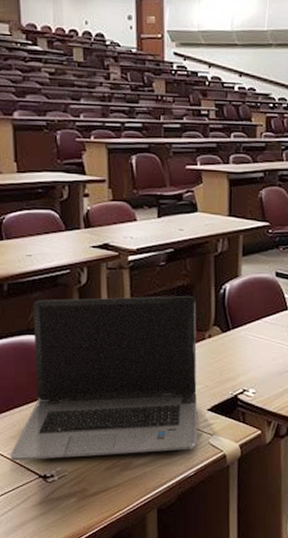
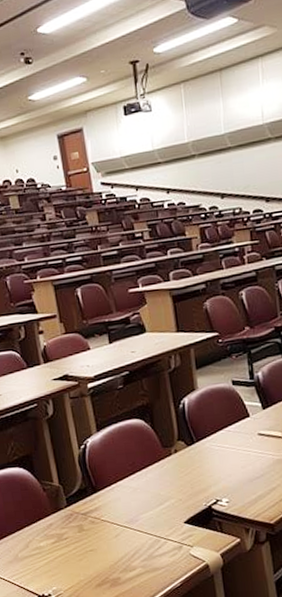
laptop computer: present [10,295,198,461] -> none [9,414,180,584]

